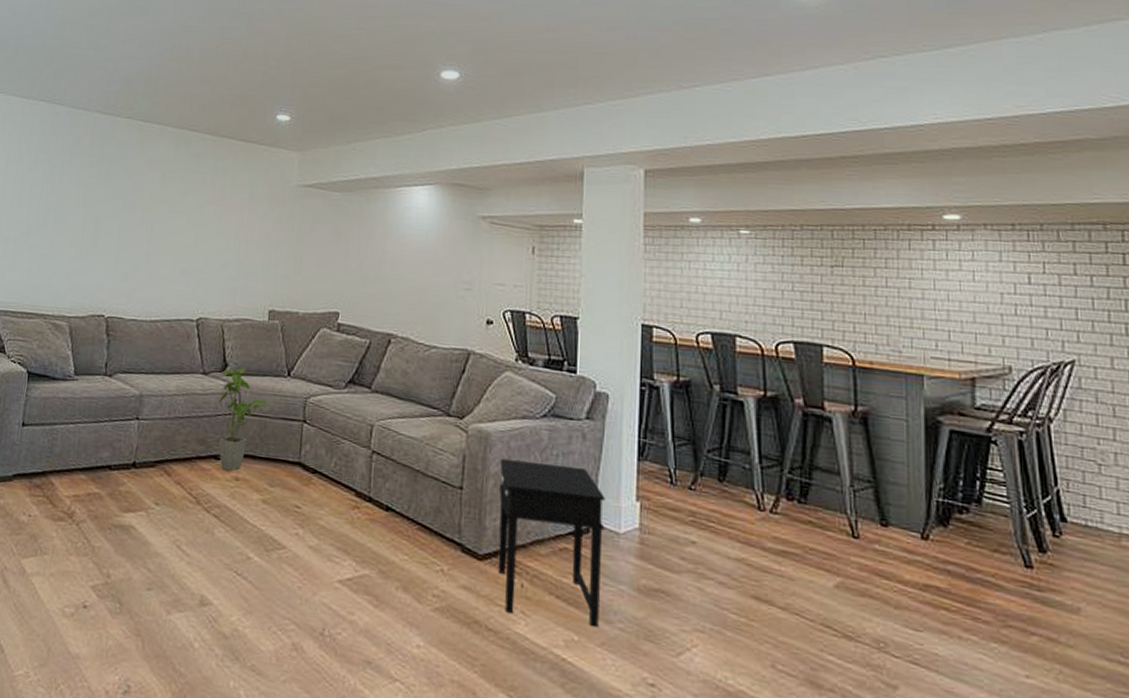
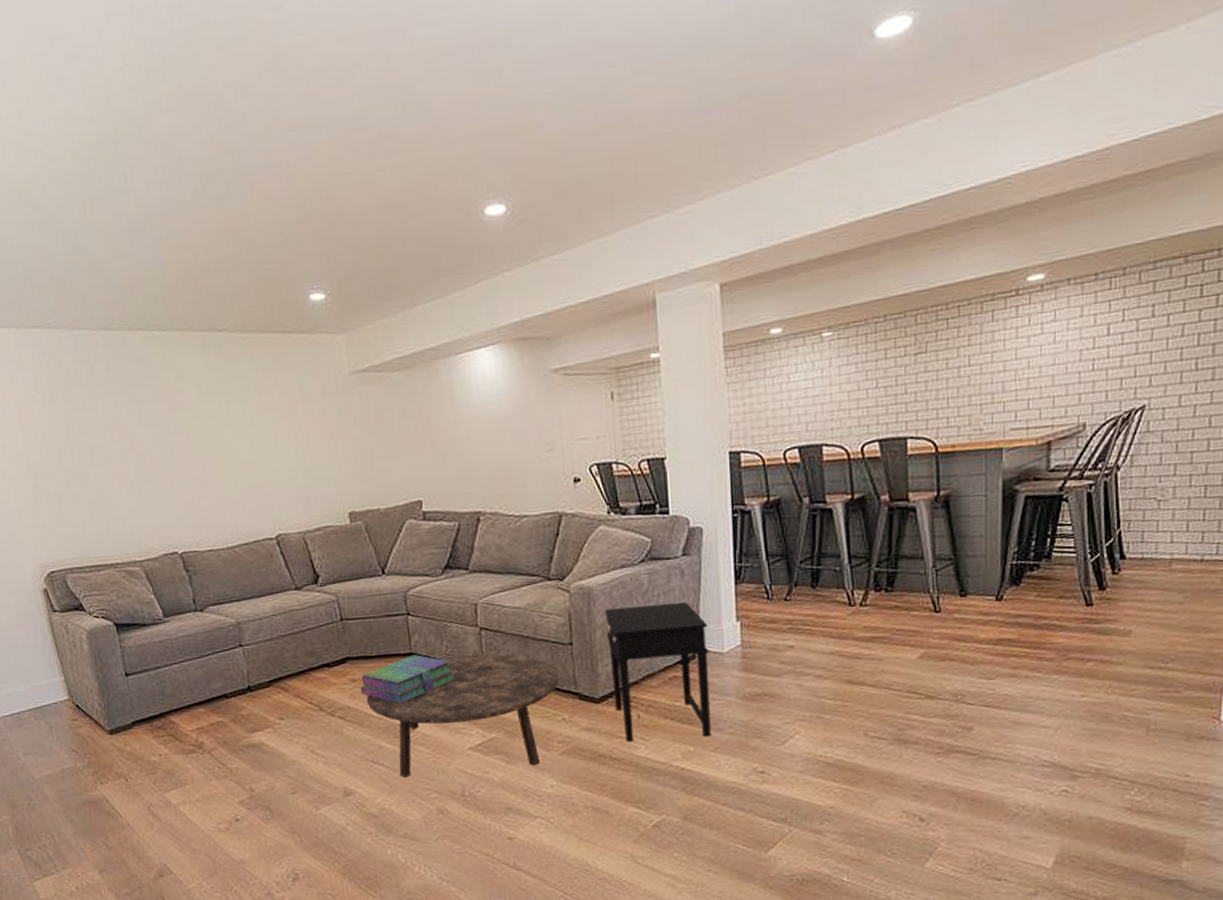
house plant: present [218,368,271,472] -> none [314,576,372,676]
stack of books: none [241,465,338,515] -> present [360,655,455,704]
coffee table: none [244,474,443,618] -> present [366,653,559,778]

